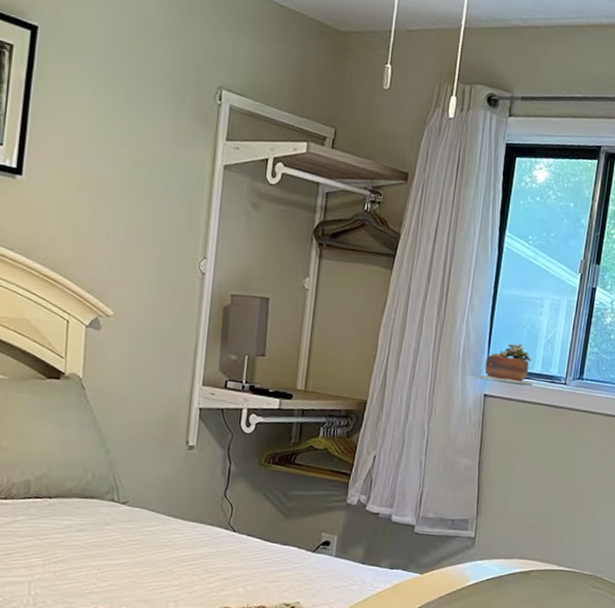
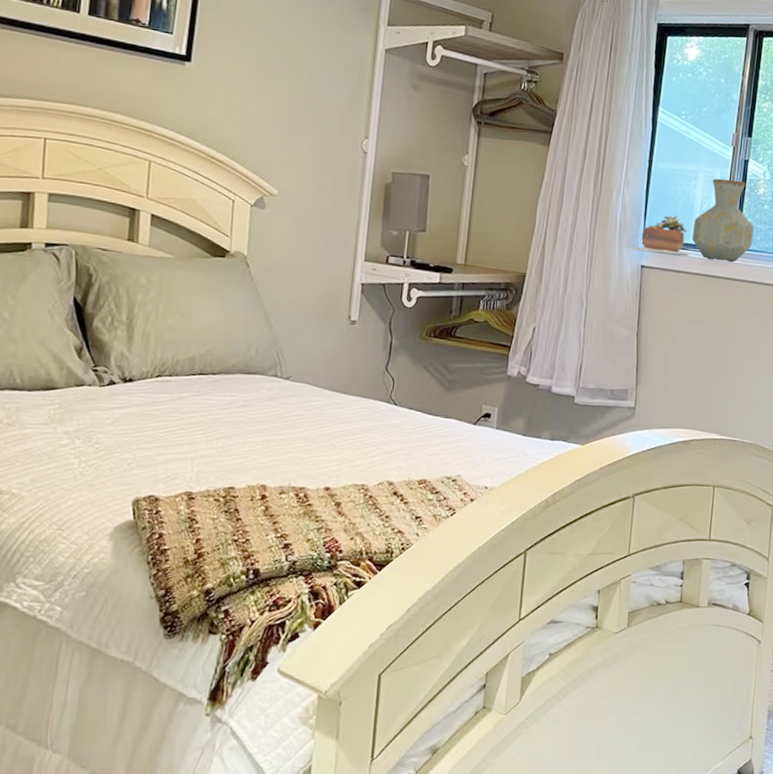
vase: none [536,306,600,393] -> present [691,178,754,263]

